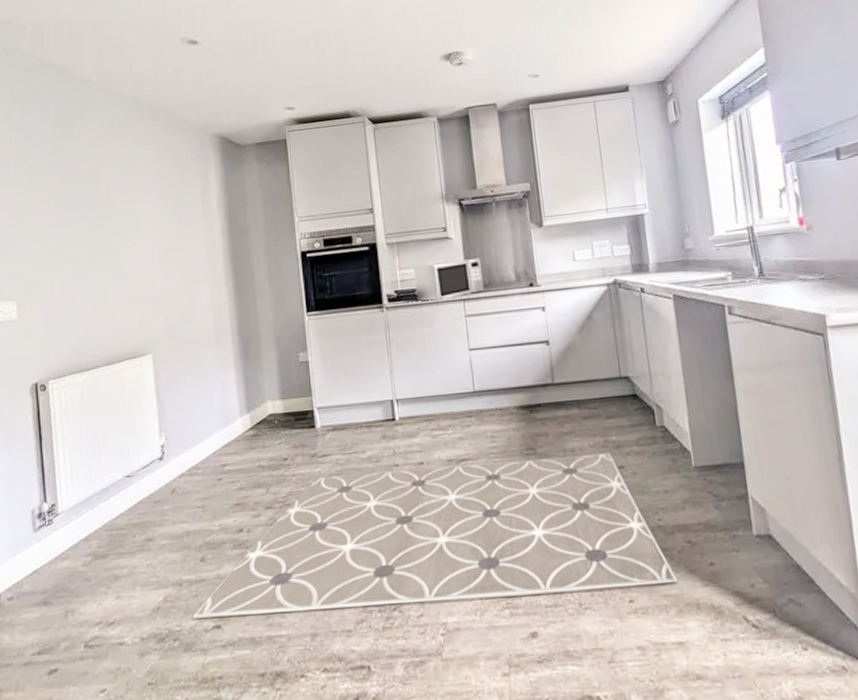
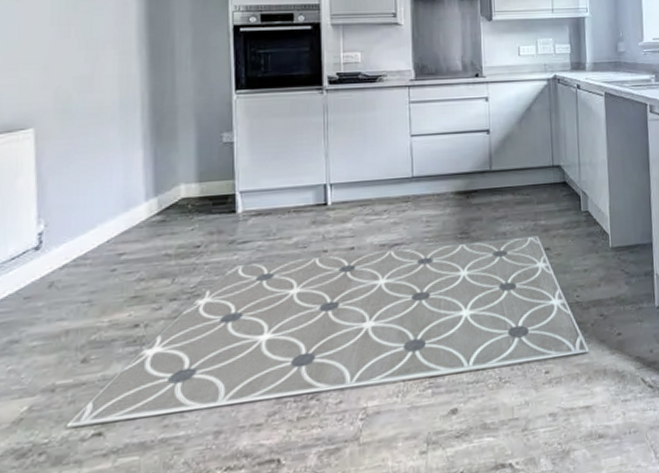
microwave: present [412,257,485,302] -> none [357,45,431,87]

